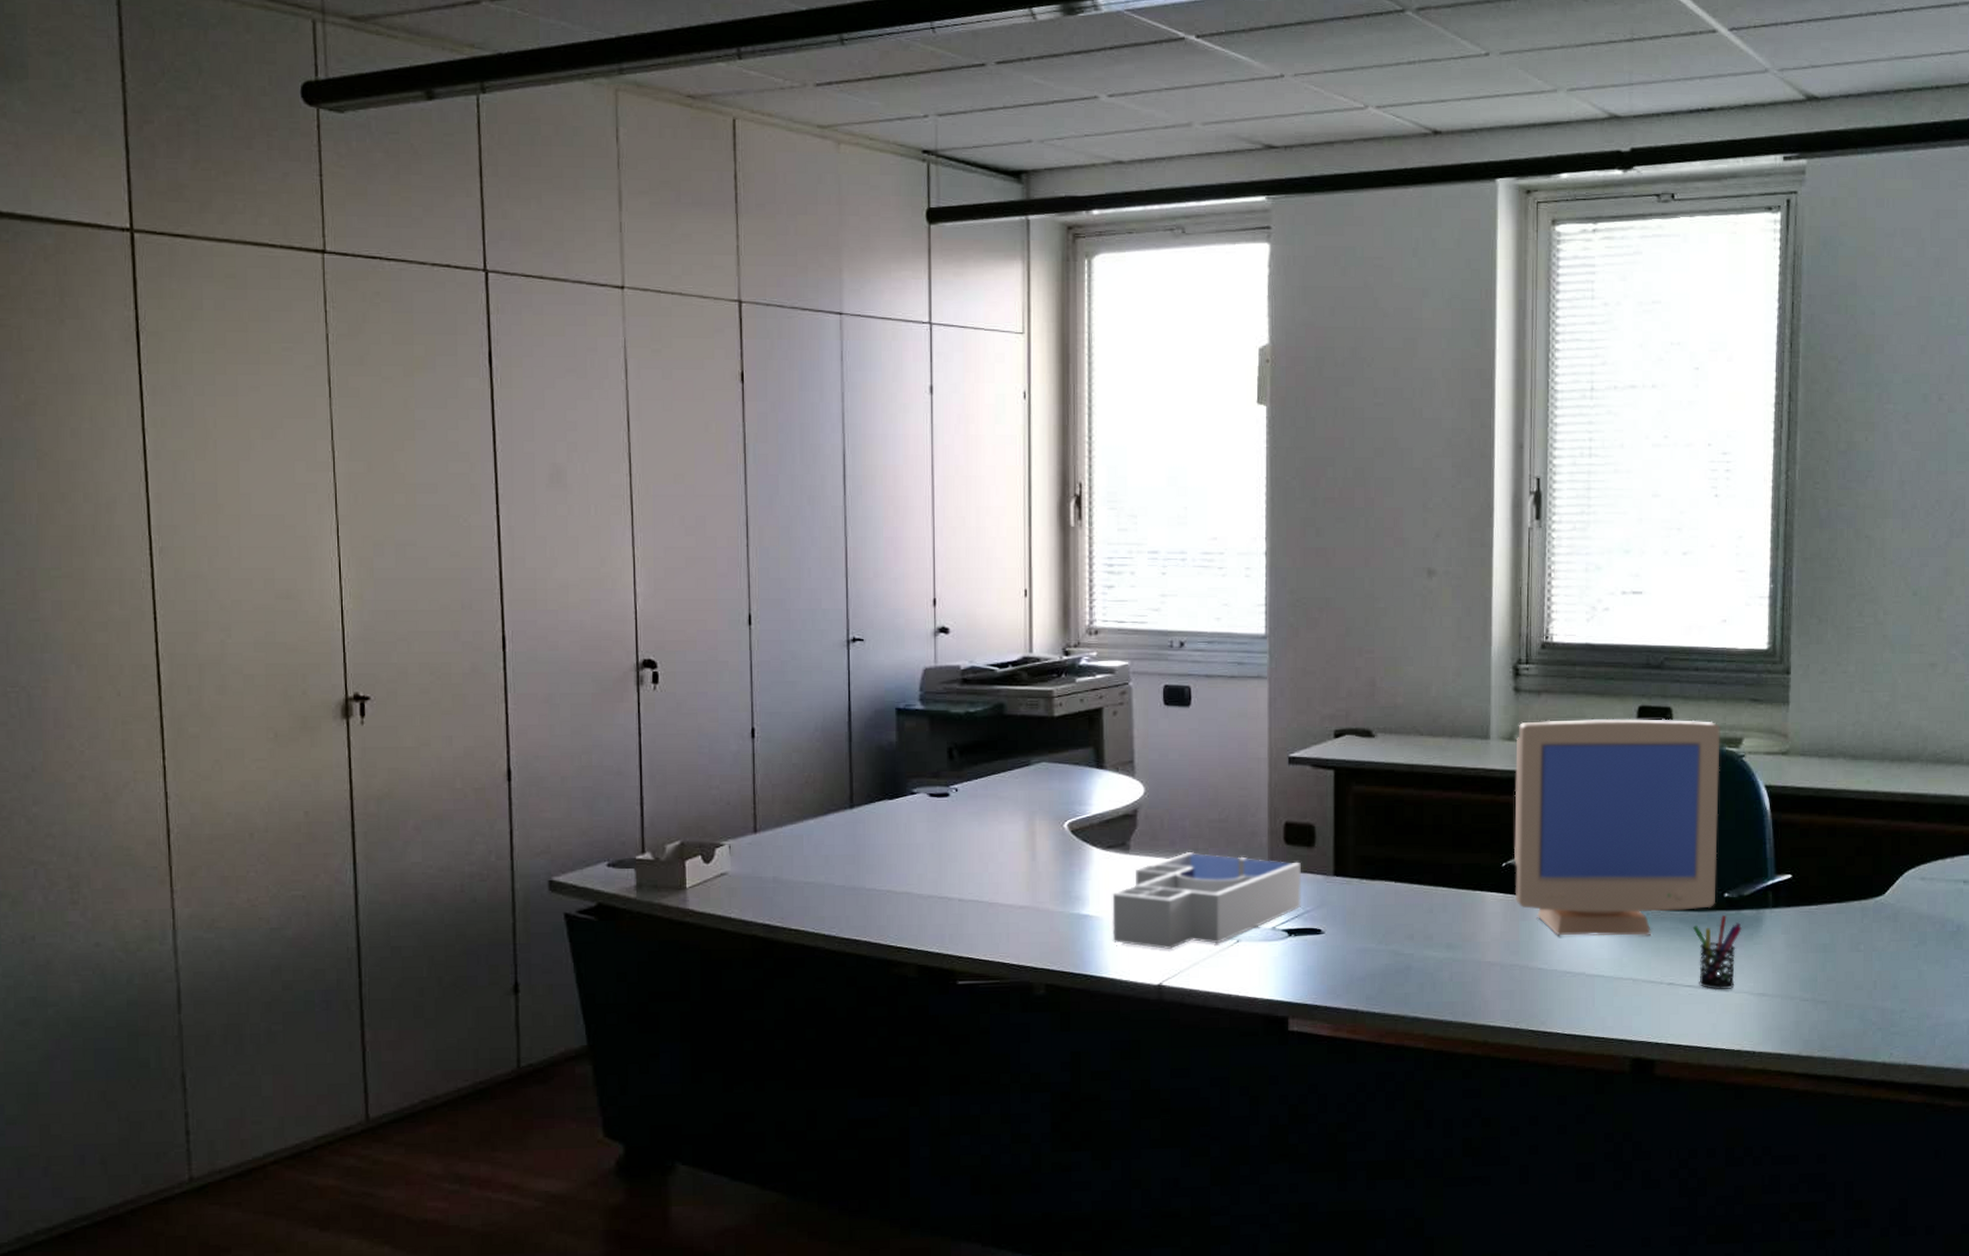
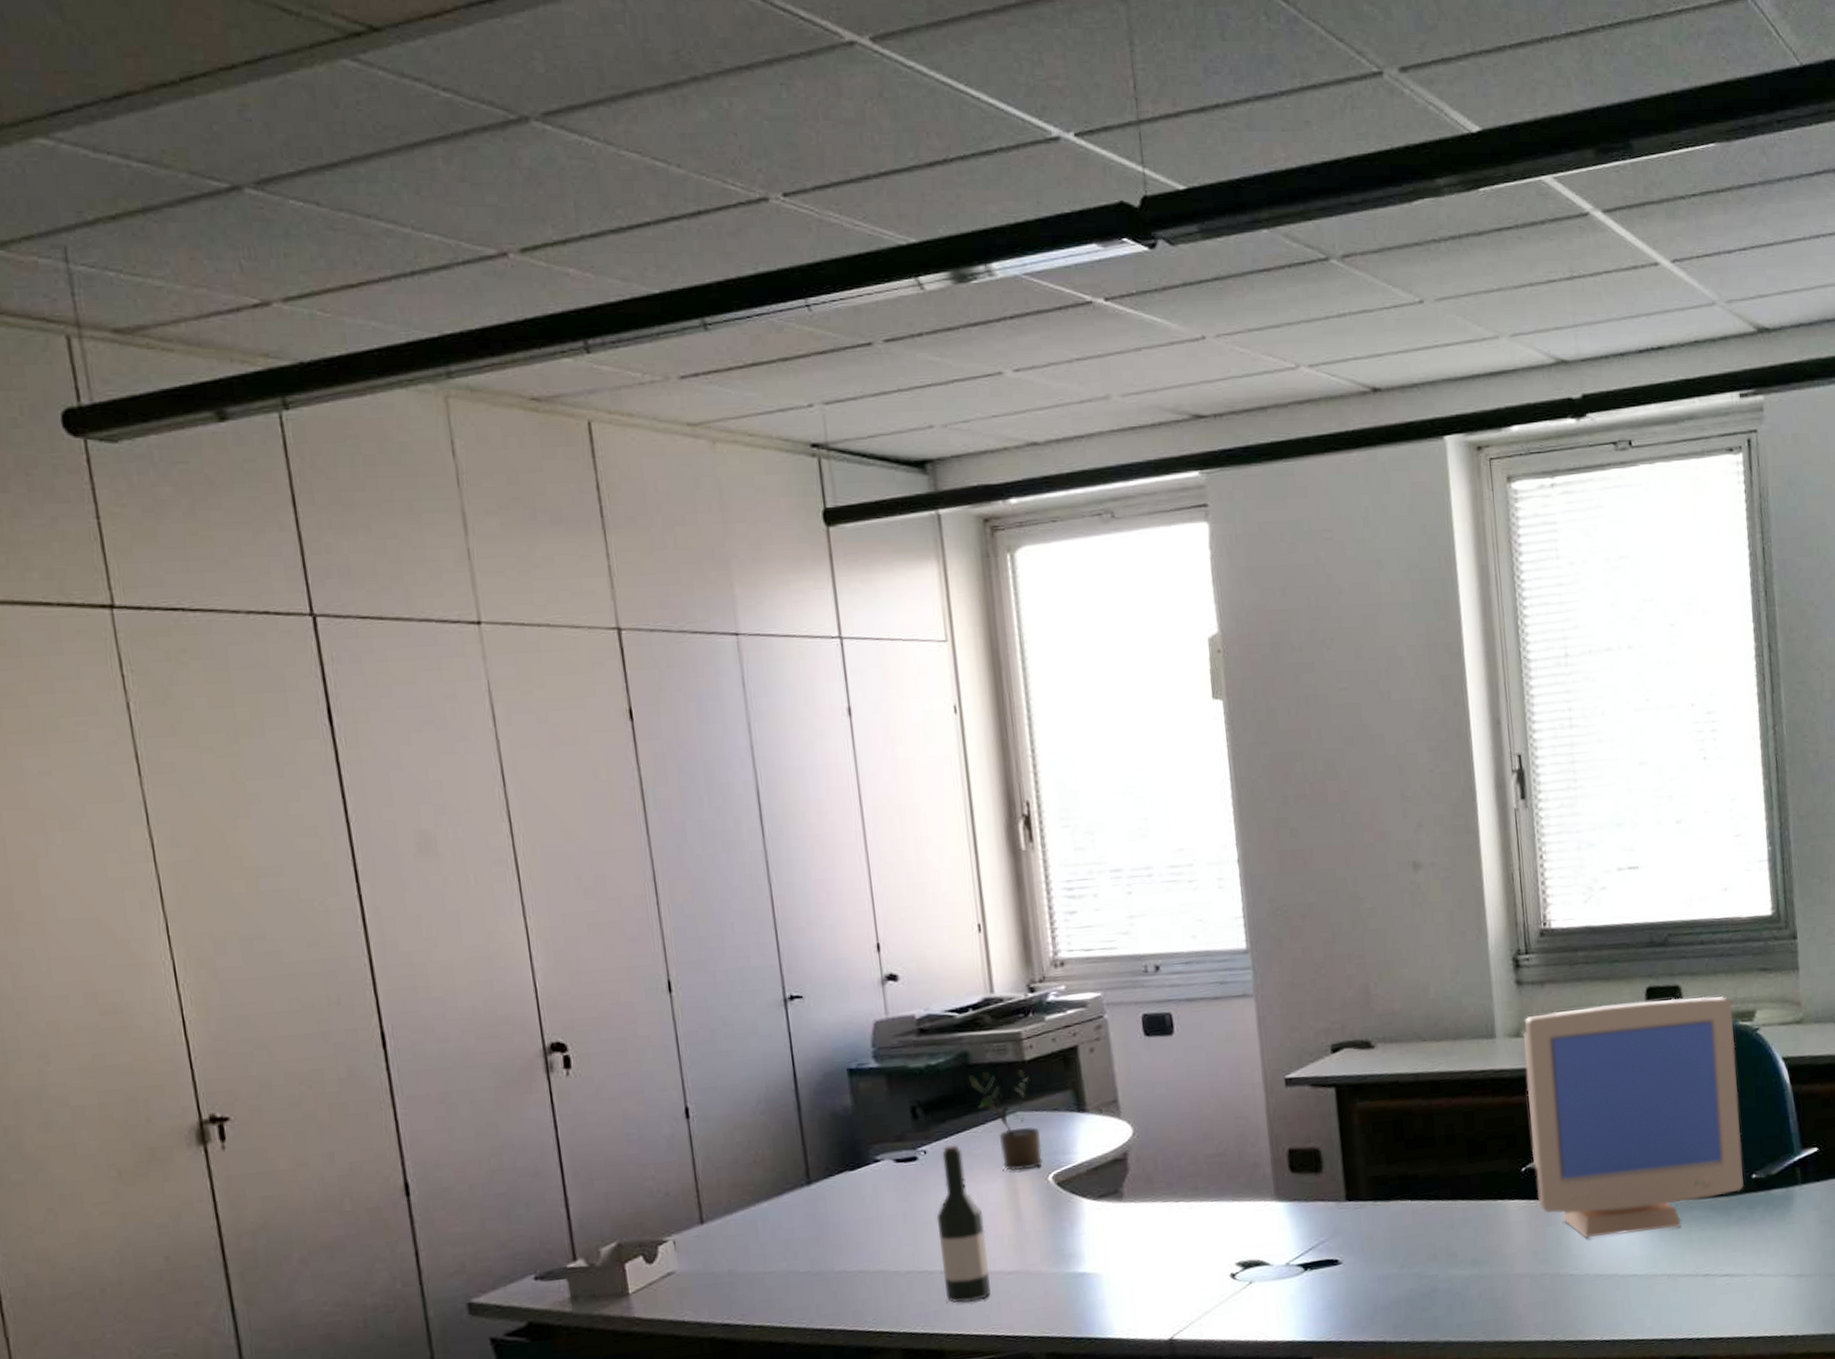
wine bottle: none [960,785,1003,931] -> present [936,1144,991,1303]
potted plant: none [1001,724,1061,816] -> present [968,1070,1044,1171]
desk organizer: present [1112,852,1302,950] -> none [1109,1190,1314,1301]
pen holder: present [1692,914,1742,991] -> none [1723,1197,1773,1277]

